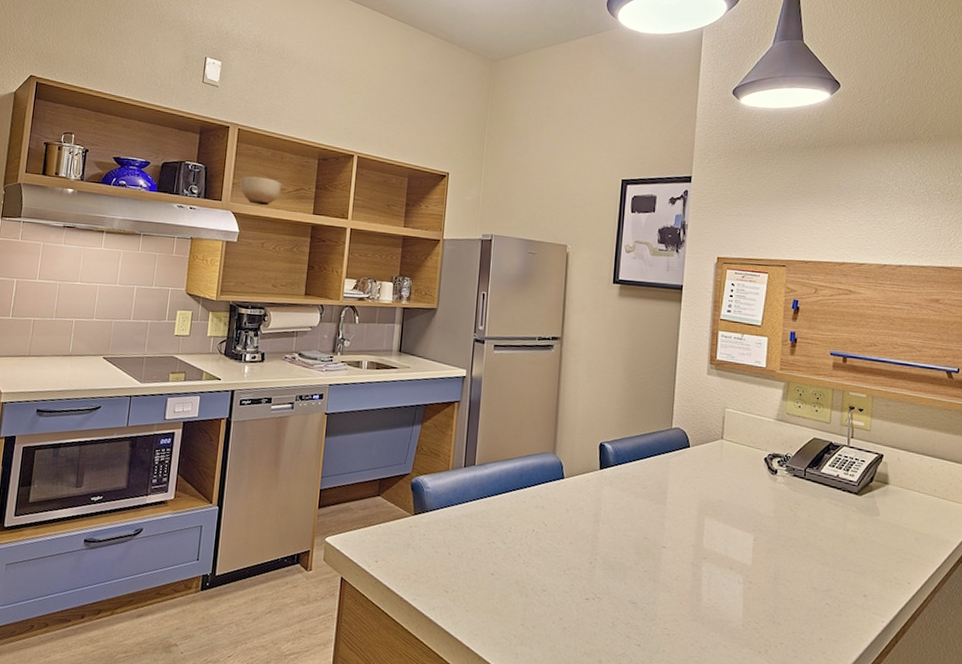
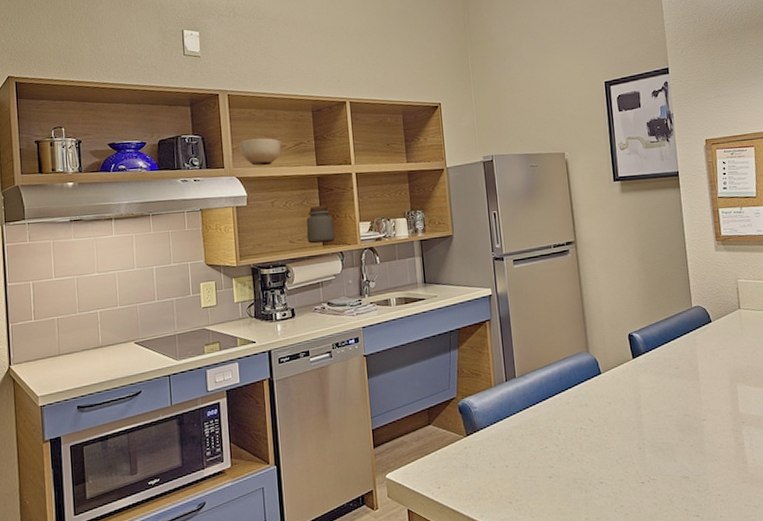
jar: none [290,254,319,294] -> present [306,205,335,244]

